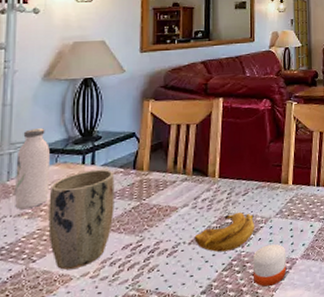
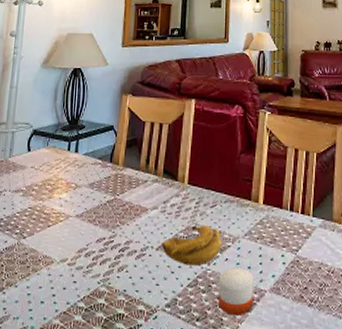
water bottle: present [15,128,50,209] -> none [13,112,43,186]
plant pot: present [48,169,115,270] -> none [37,157,94,252]

